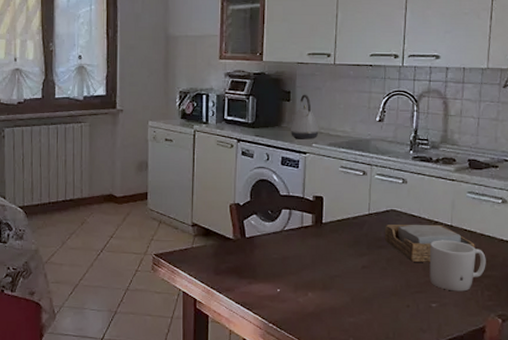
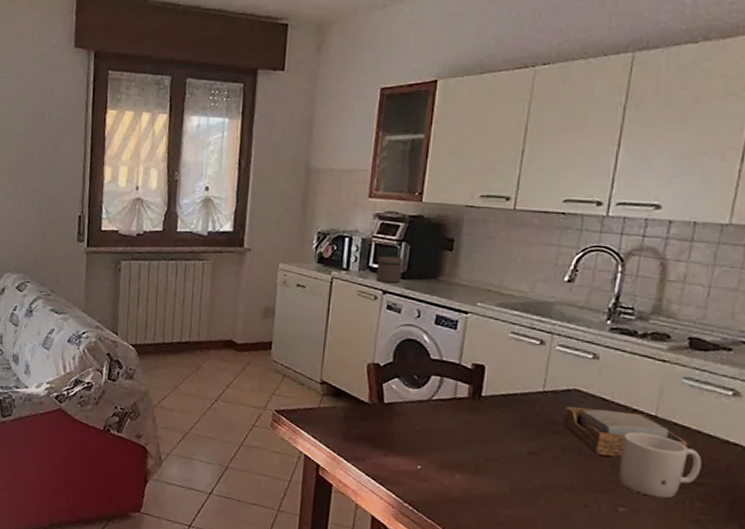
jar: none [231,109,251,133] -> present [376,256,403,284]
kettle: present [290,94,319,140] -> none [449,243,487,298]

